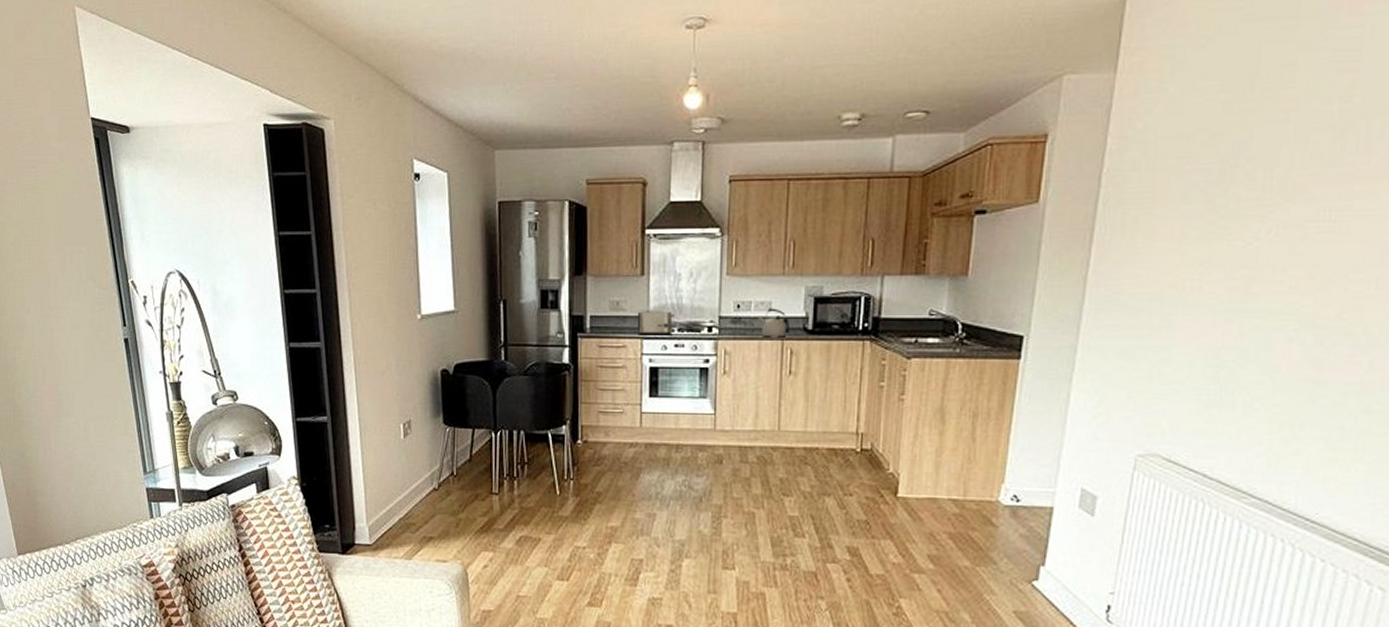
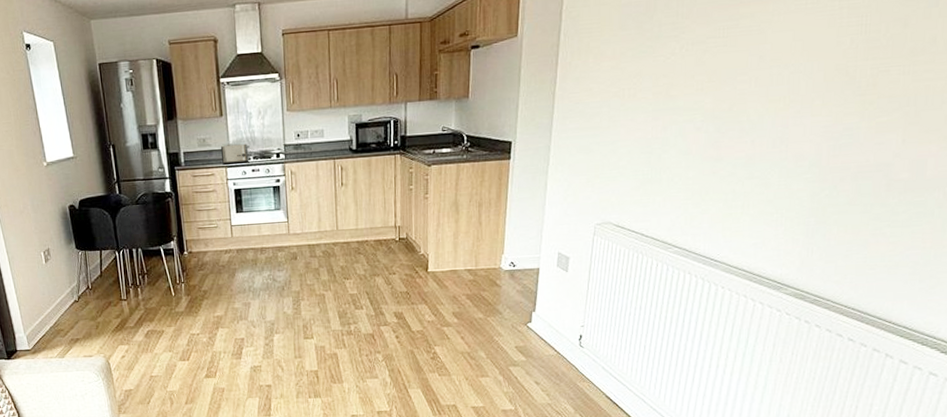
kettle: present [758,308,791,337] -> none [314,134,340,158]

